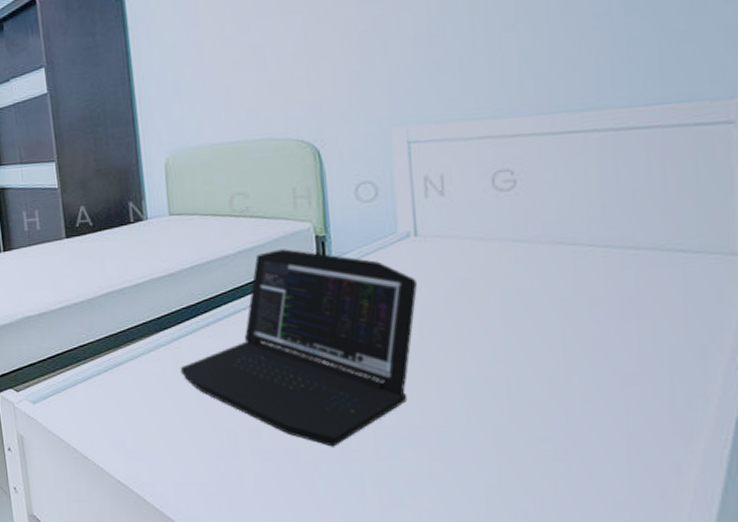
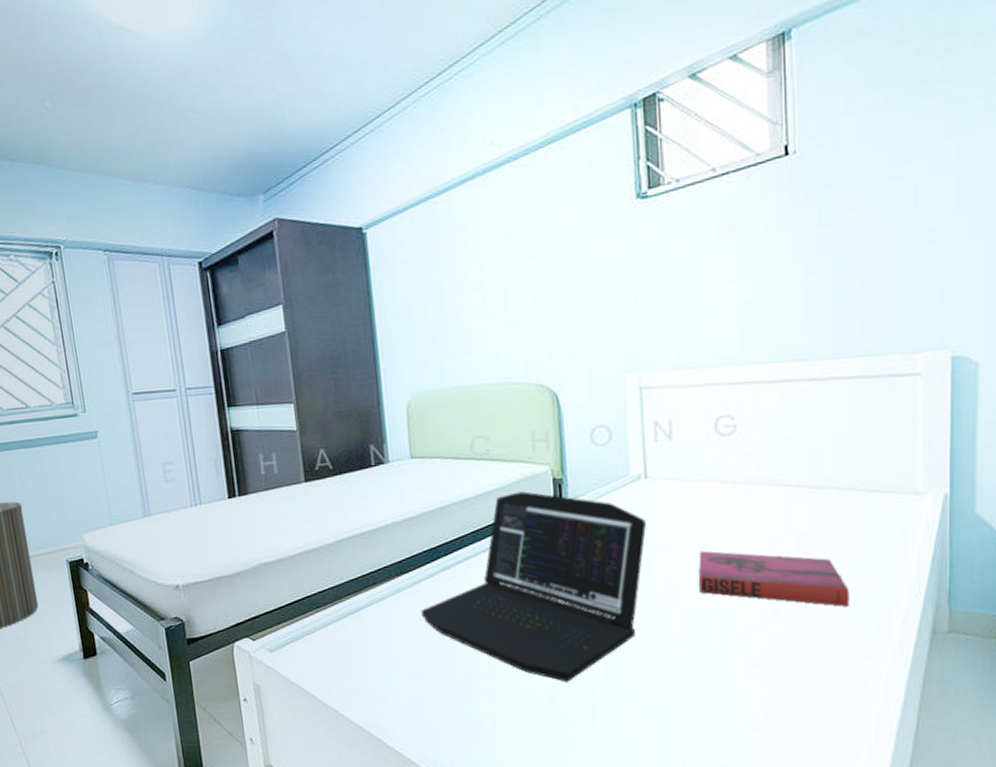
hardback book: none [476,313,655,378] -> present [698,550,850,606]

